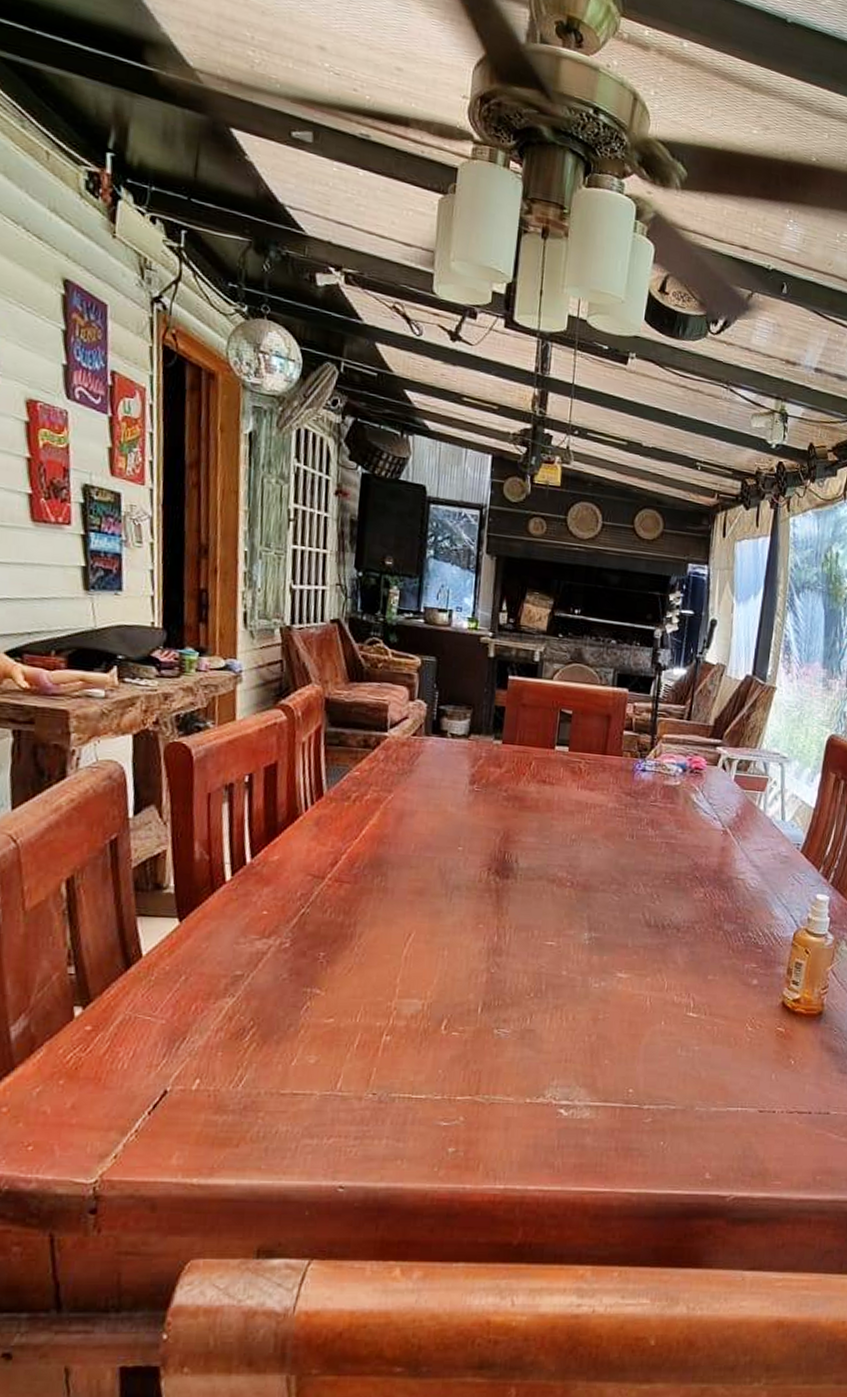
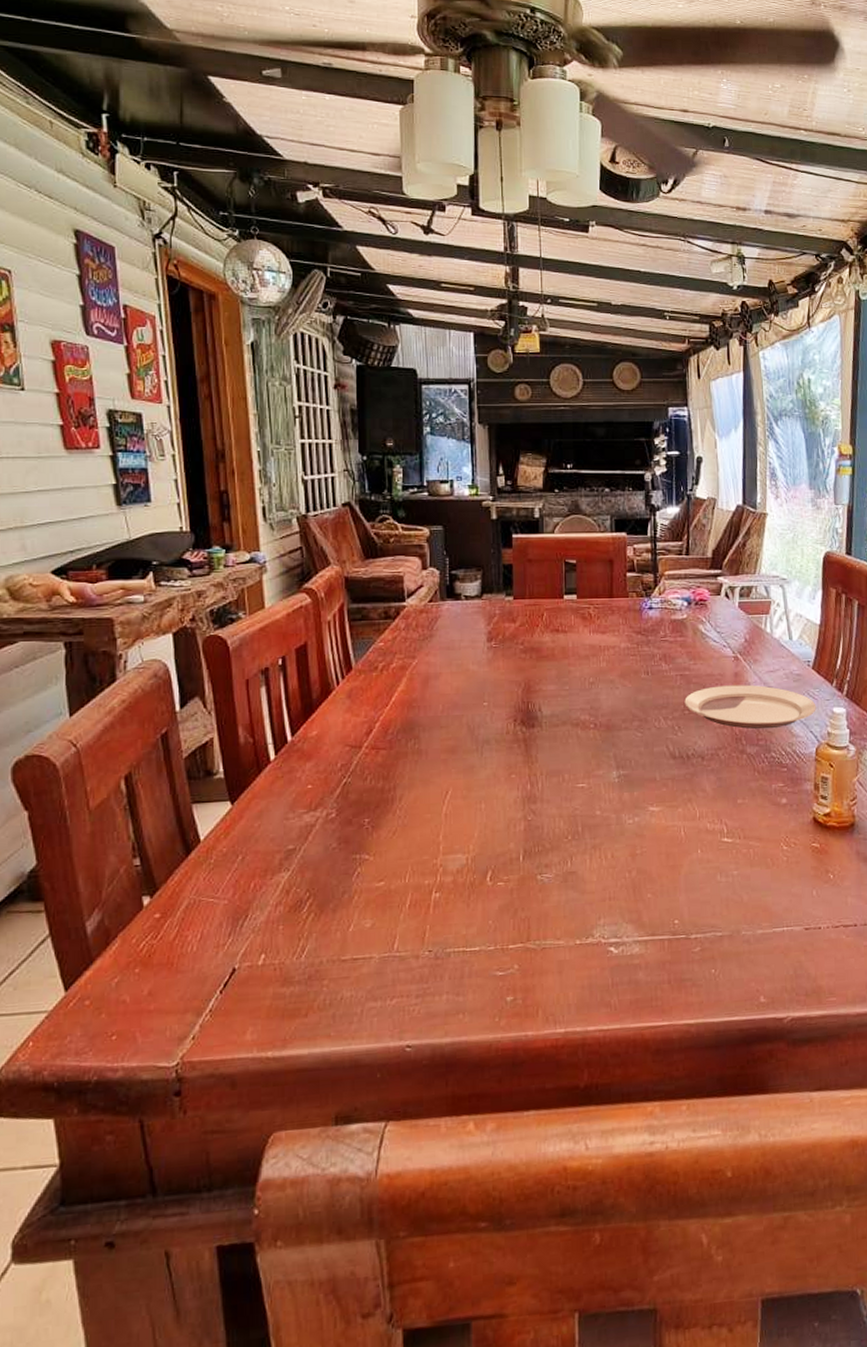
plate: none [666,858,800,908] -> present [684,685,816,729]

